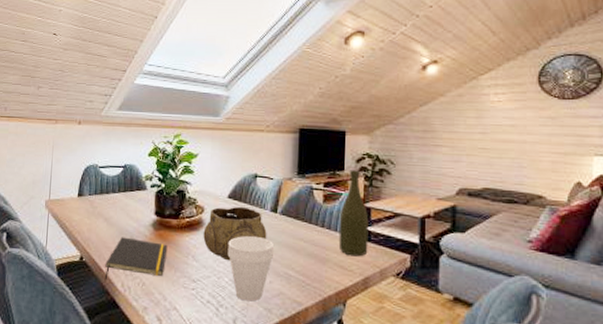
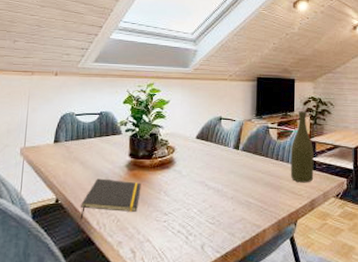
decorative bowl: present [203,206,267,261] -> none [174,145,230,194]
cup: present [227,236,274,302] -> none [196,171,237,228]

